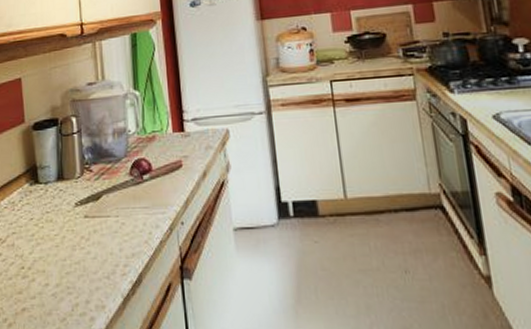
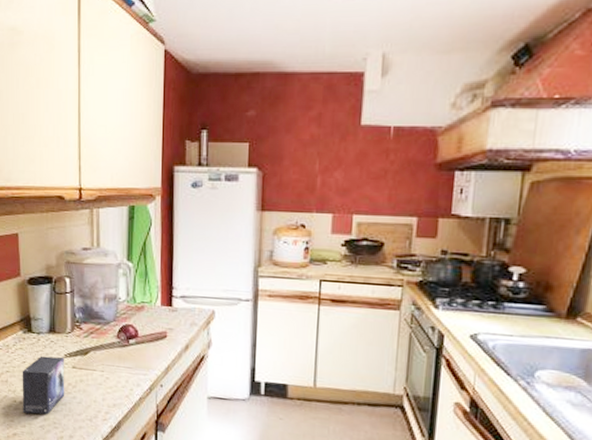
small box: none [29,206,78,281] -> present [22,355,65,415]

